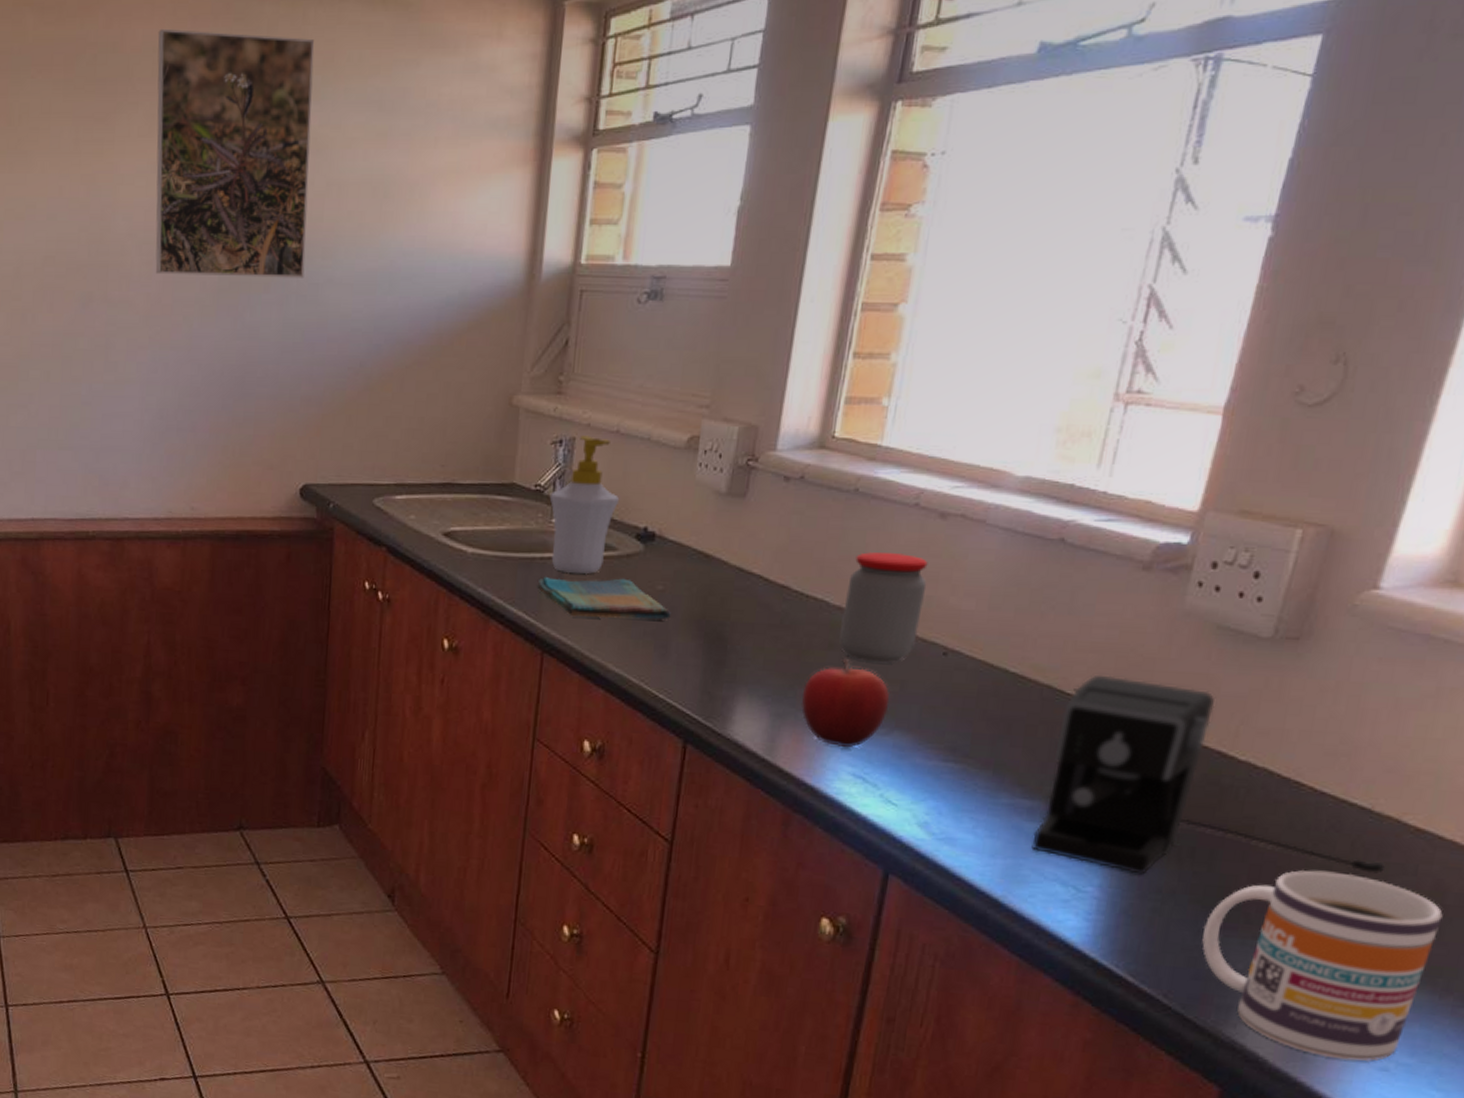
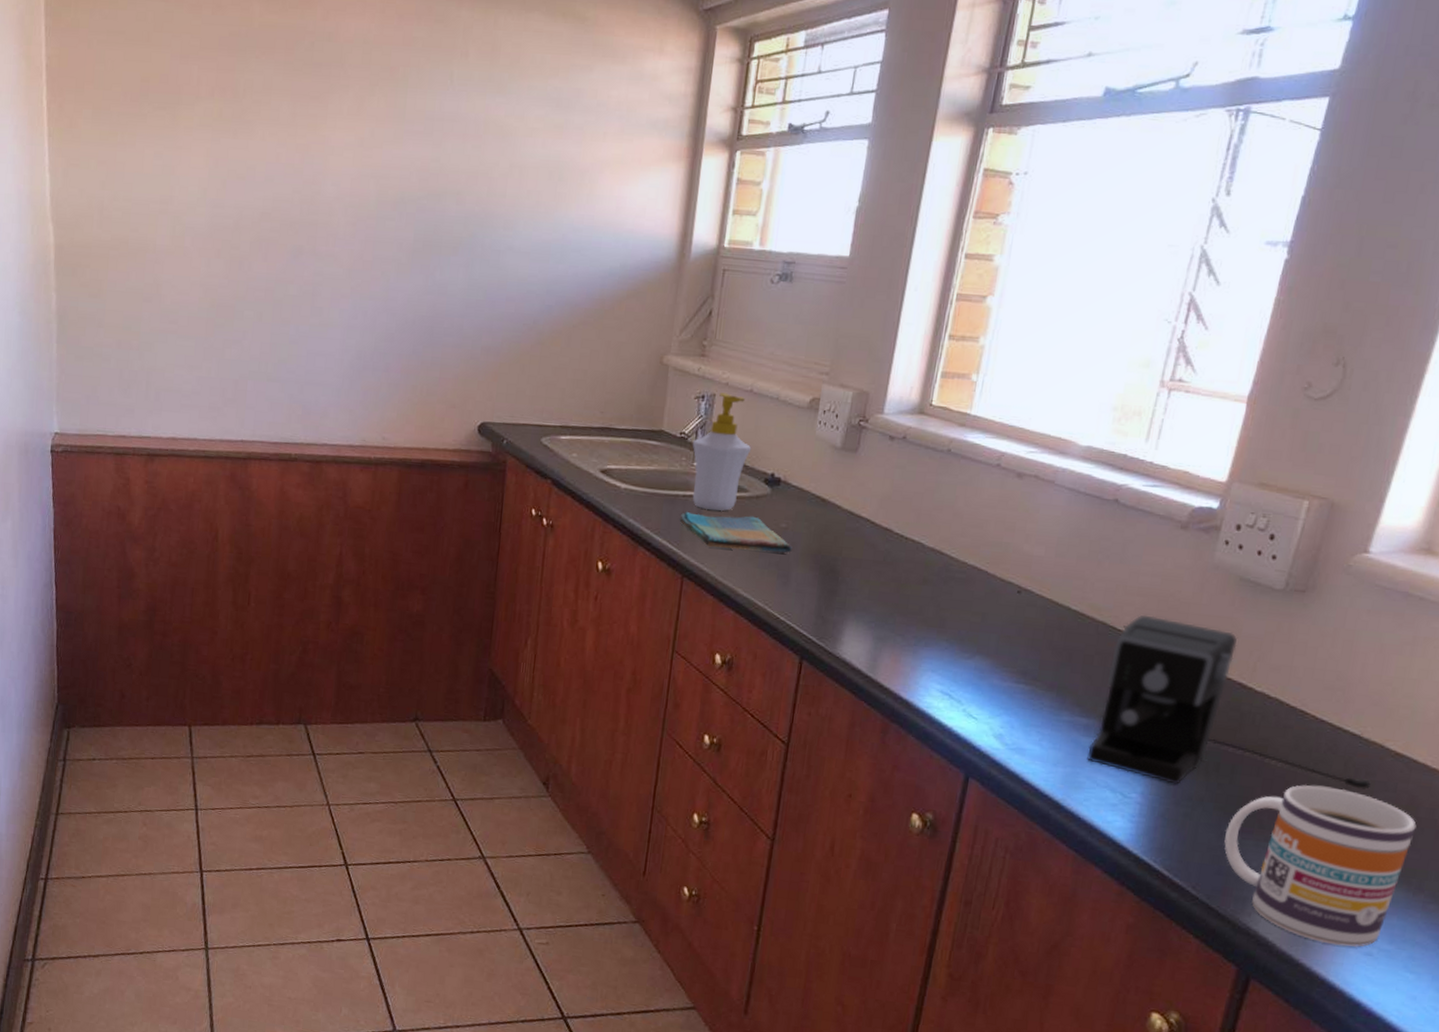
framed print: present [155,28,315,278] -> none [359,24,503,245]
fruit: present [800,658,890,748] -> none [899,592,973,669]
jar: present [839,552,928,663] -> none [932,503,1007,598]

